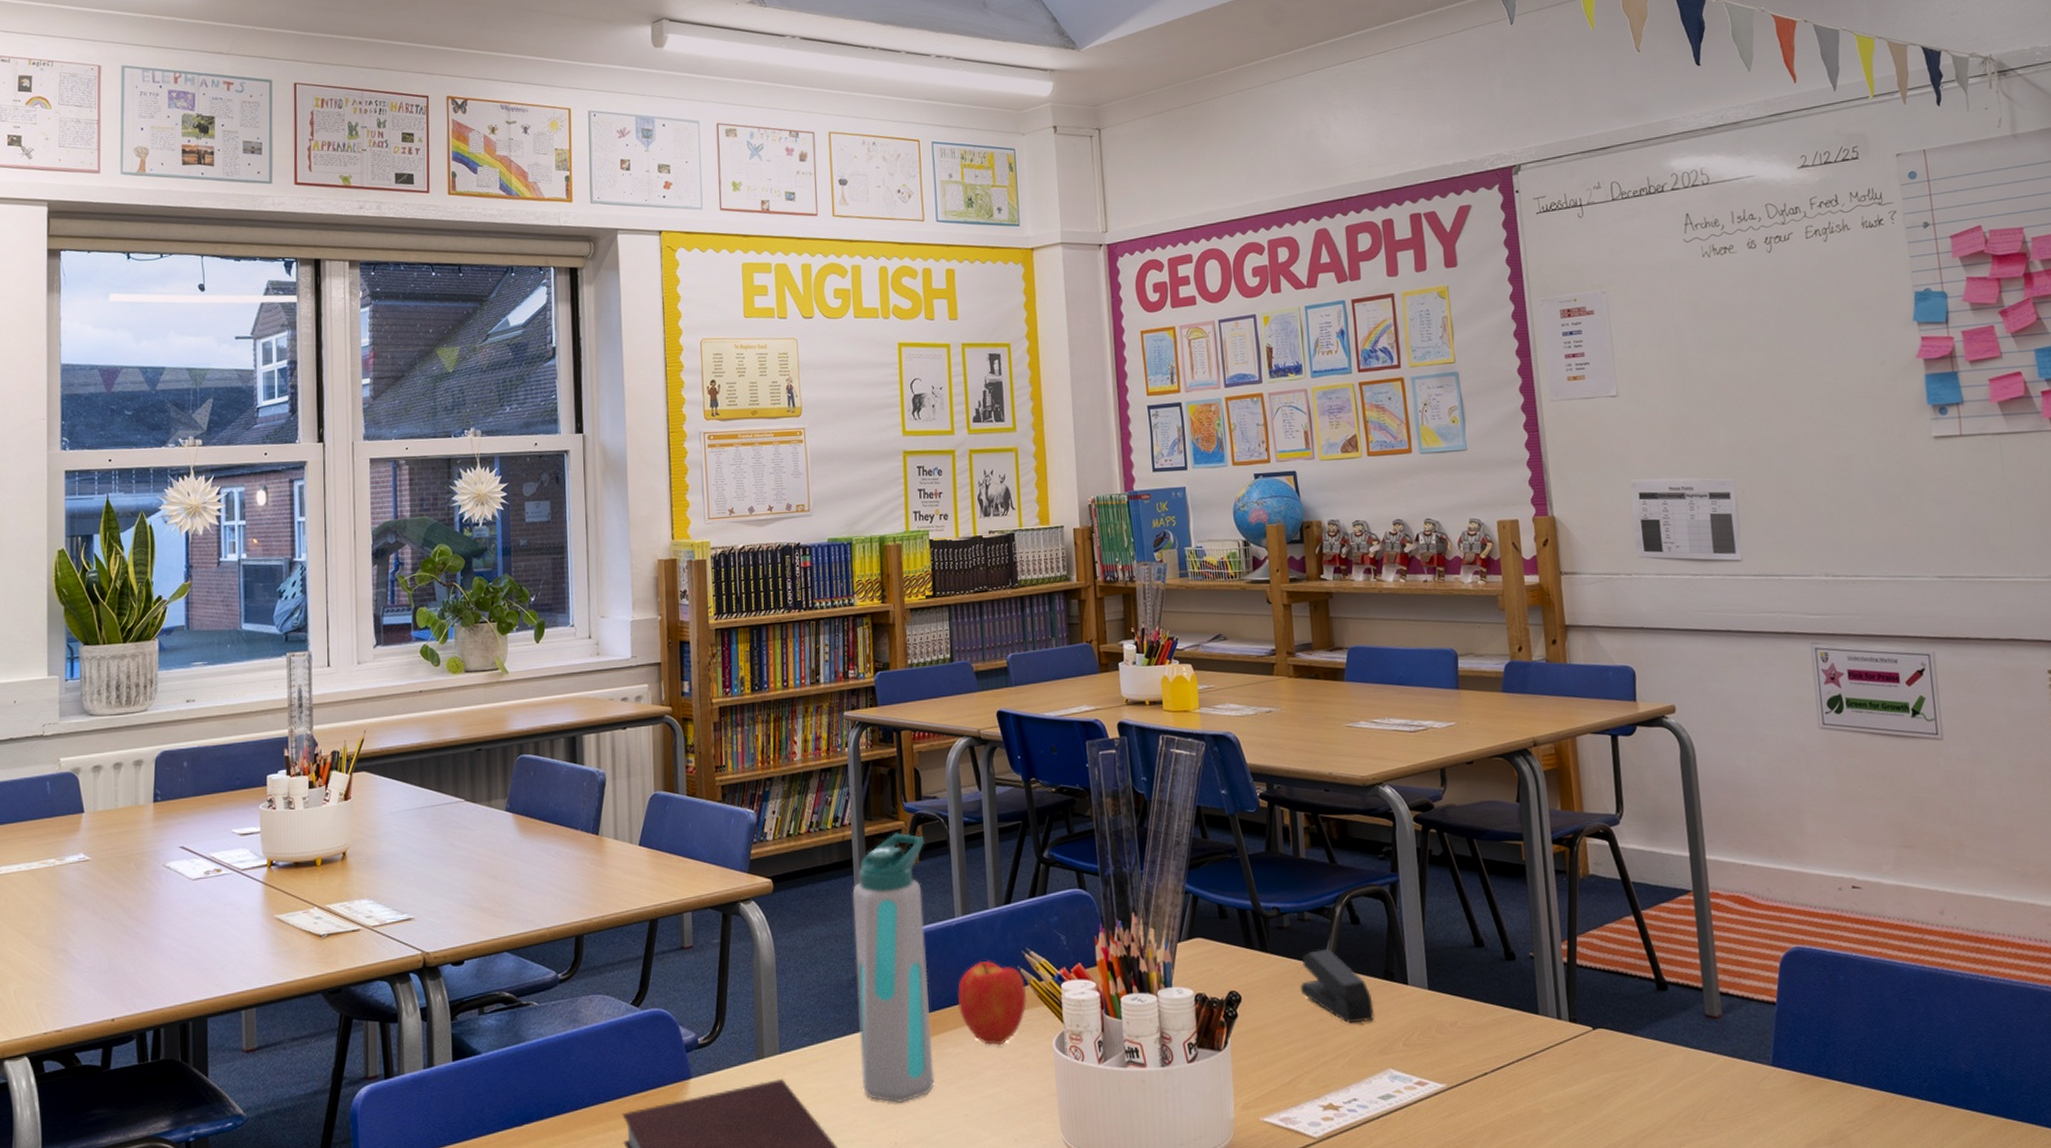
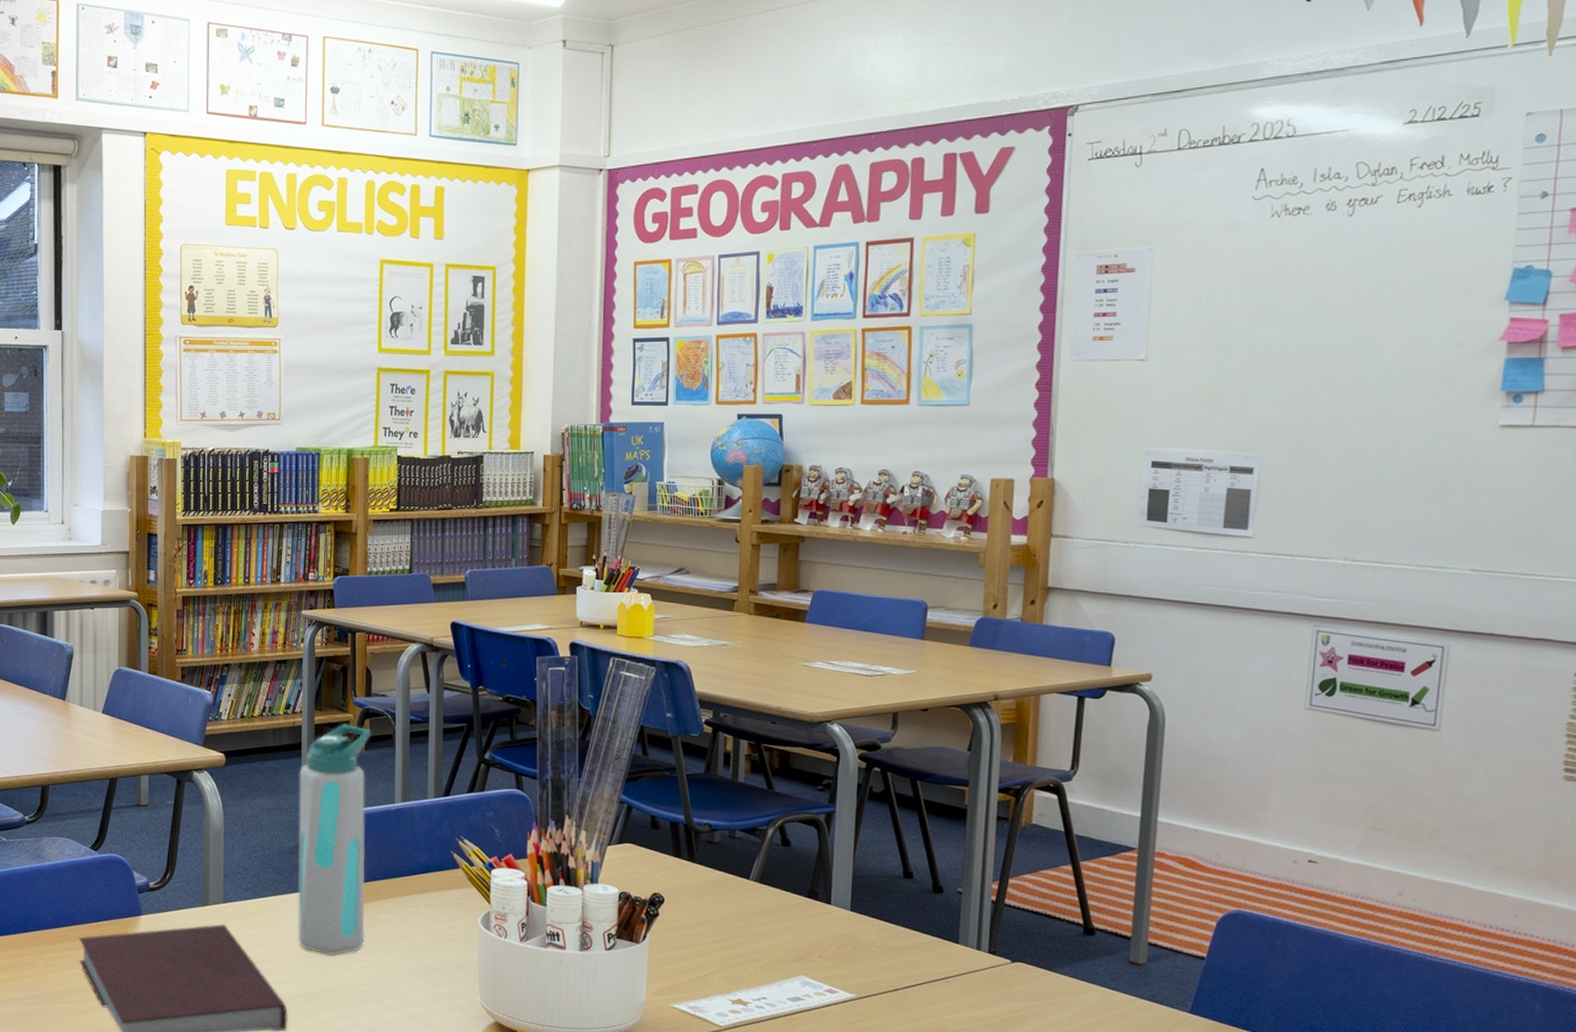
apple: present [957,960,1027,1046] -> none [391,843,458,917]
stapler: present [1300,948,1375,1024] -> none [723,865,794,933]

